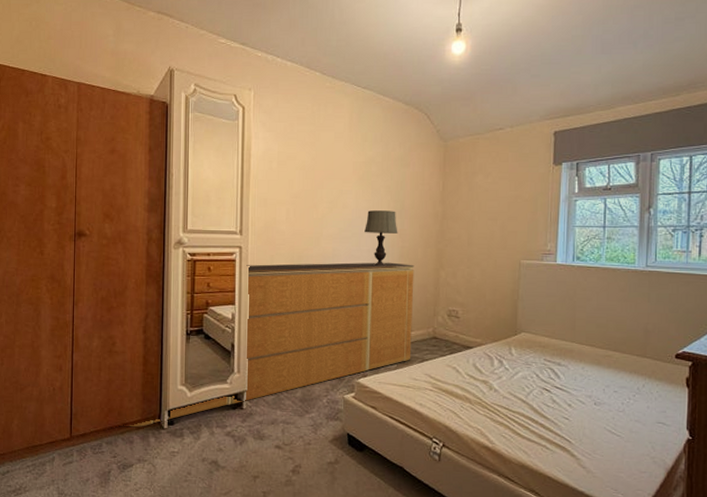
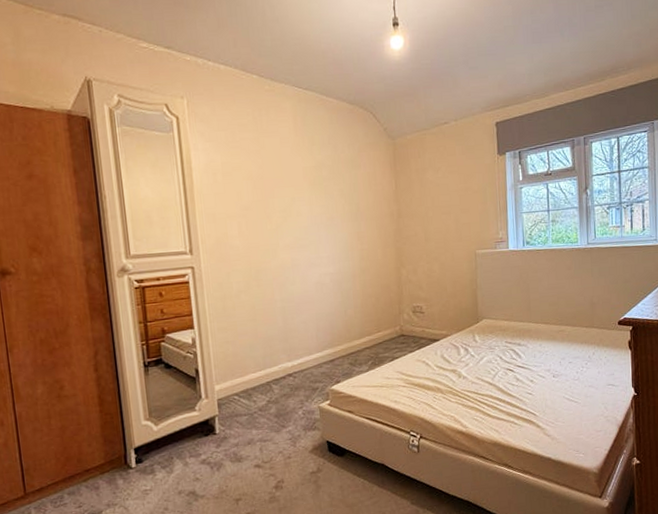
sideboard: present [130,262,414,428] -> none [92,266,382,473]
table lamp: present [365,210,398,267] -> none [322,214,356,272]

